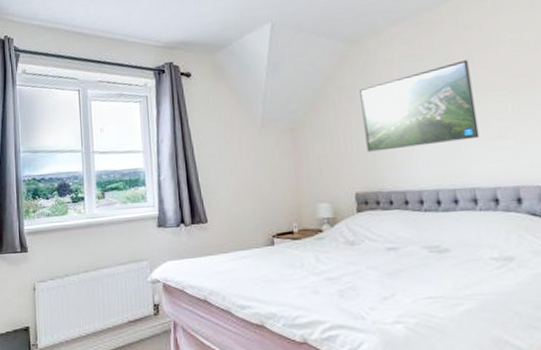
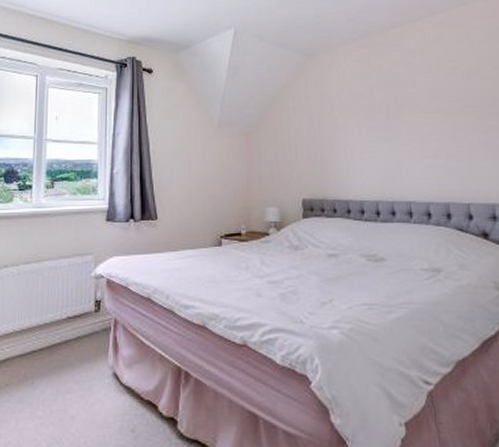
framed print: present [359,60,480,152] -> none [312,82,418,161]

